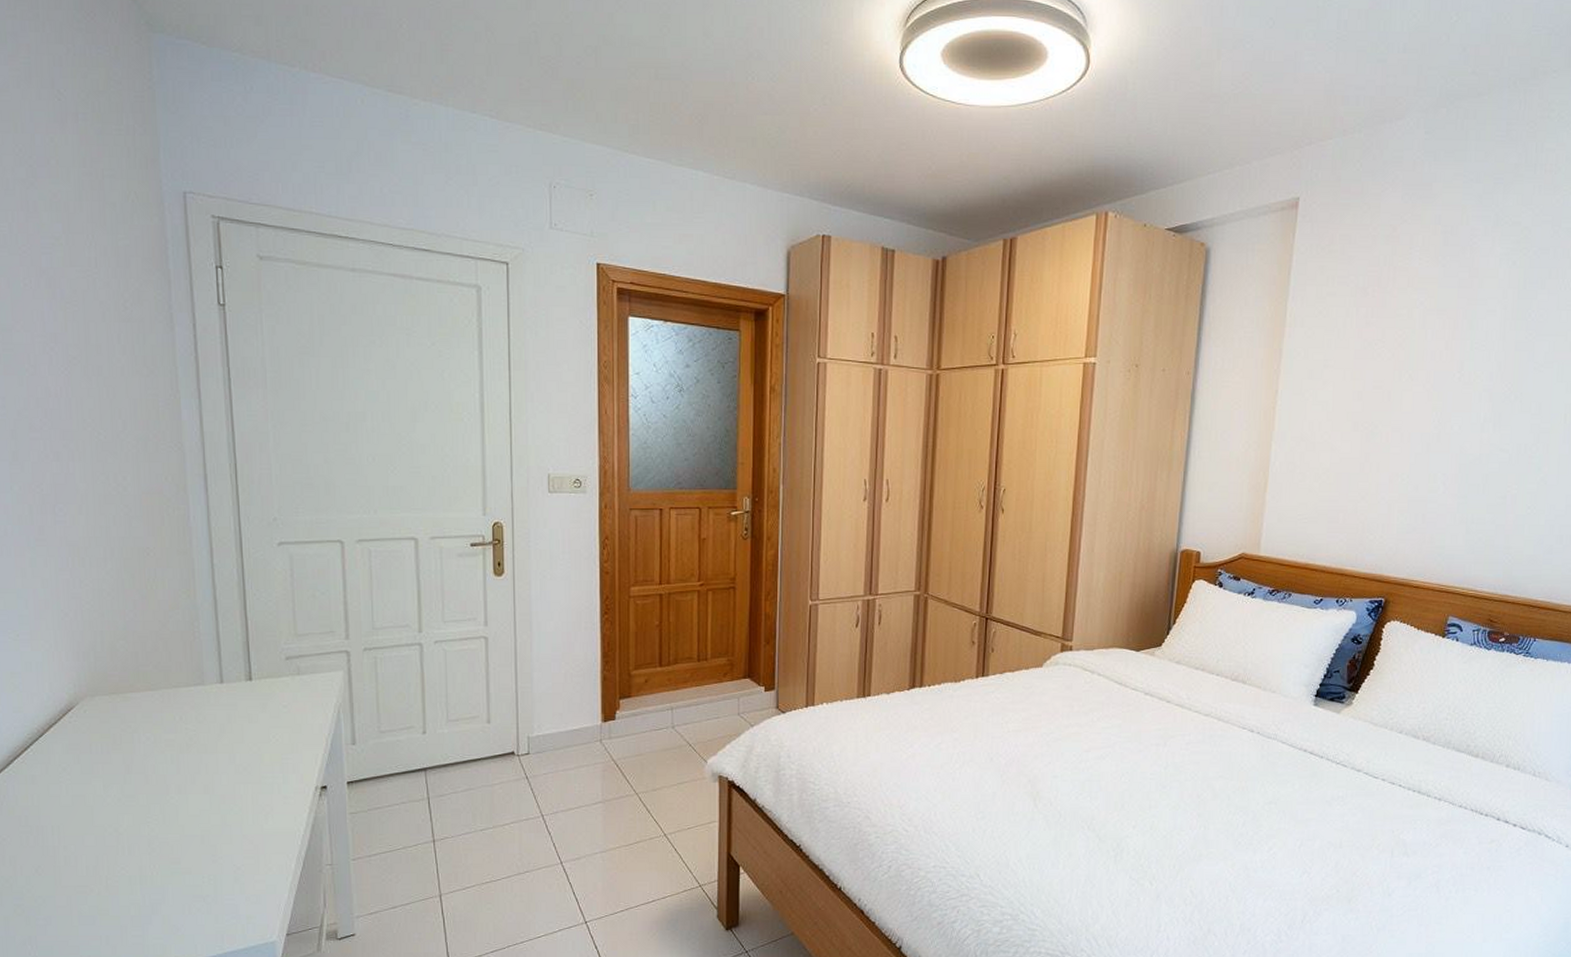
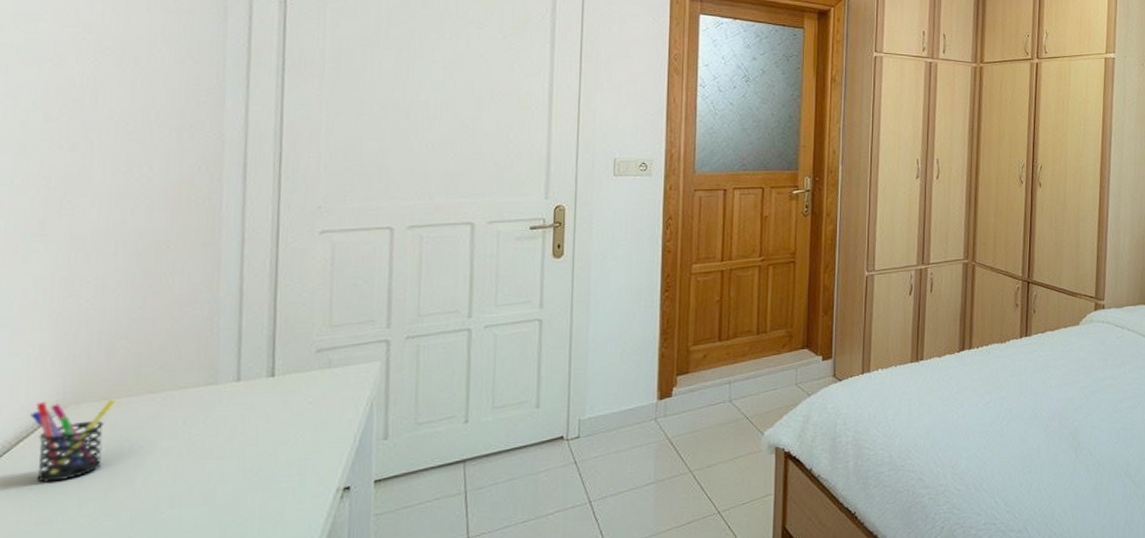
pen holder: none [55,693,122,764] -> present [30,399,116,483]

